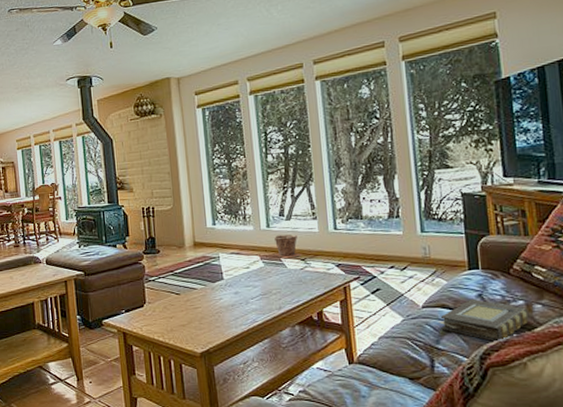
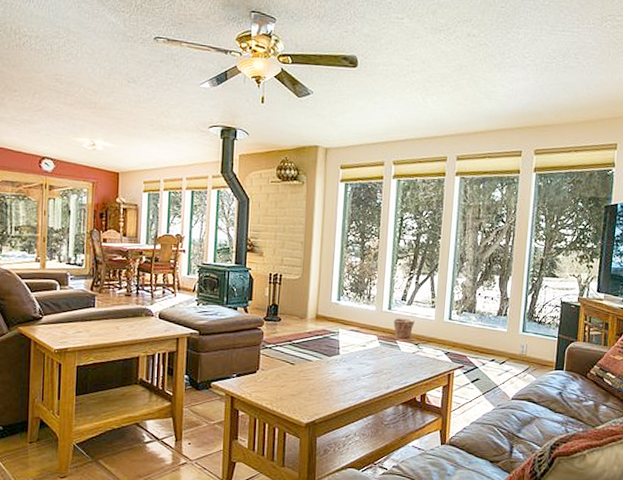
book: present [437,299,529,342] -> none [522,396,595,435]

